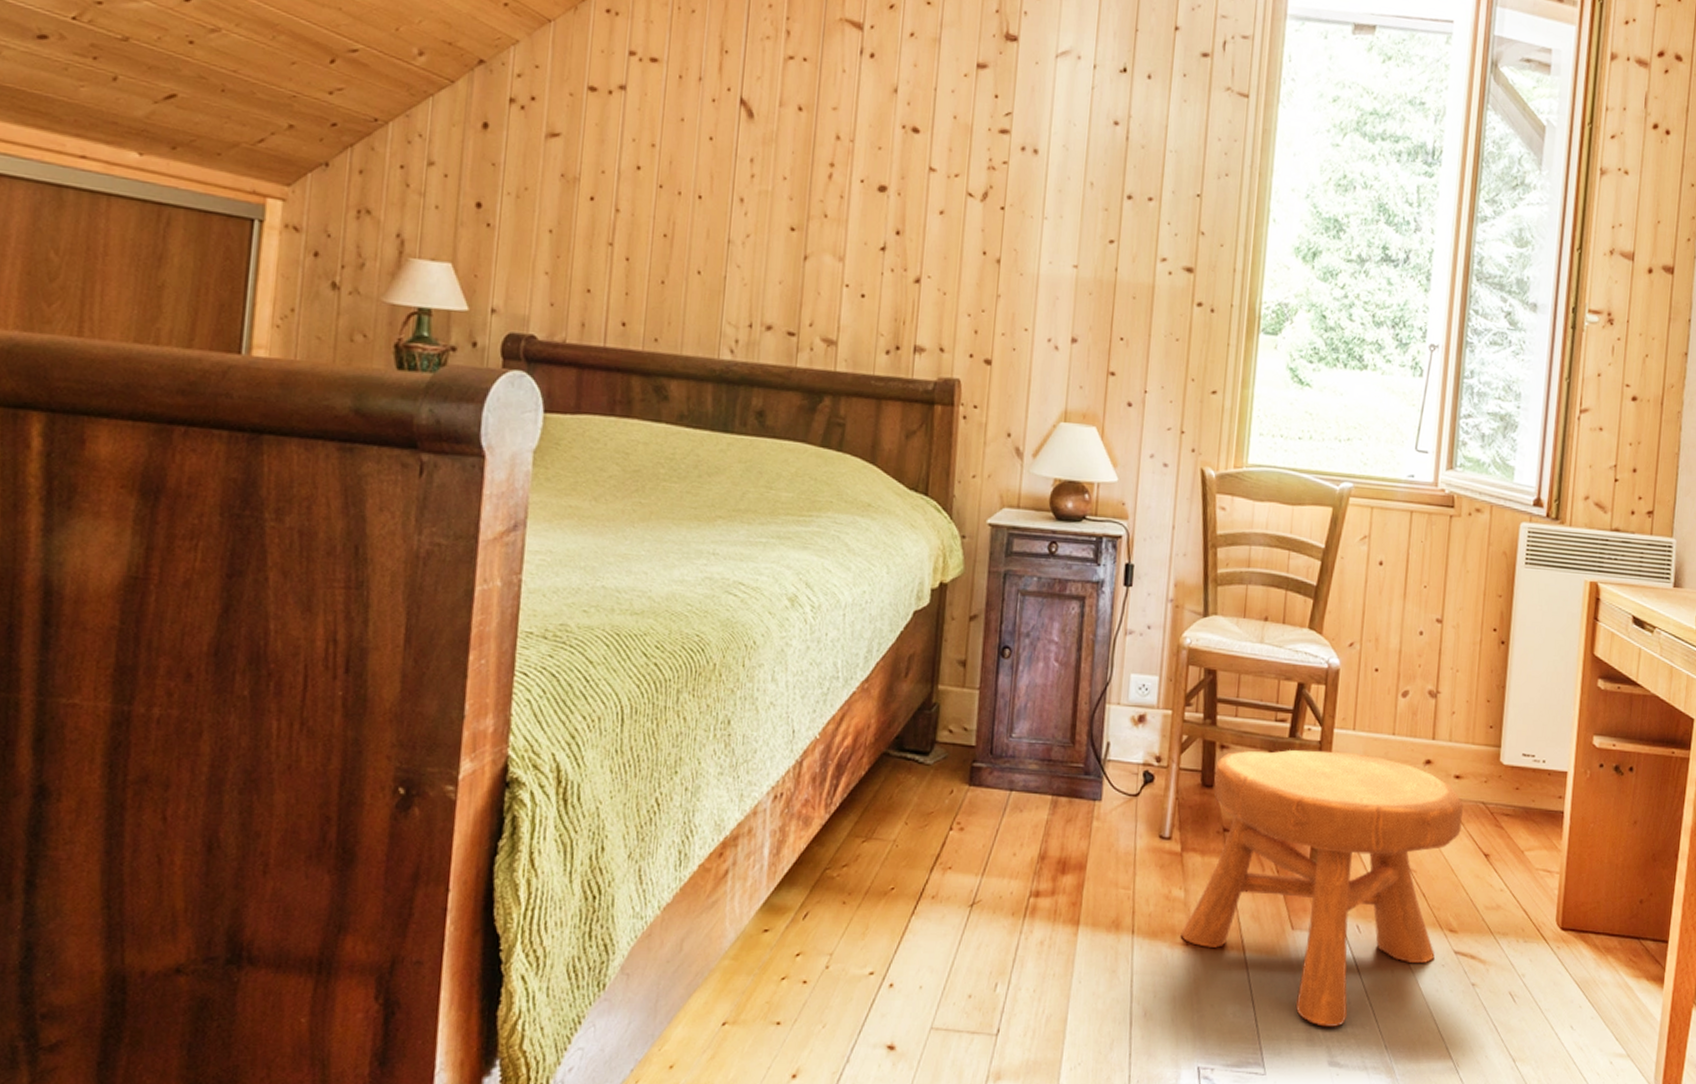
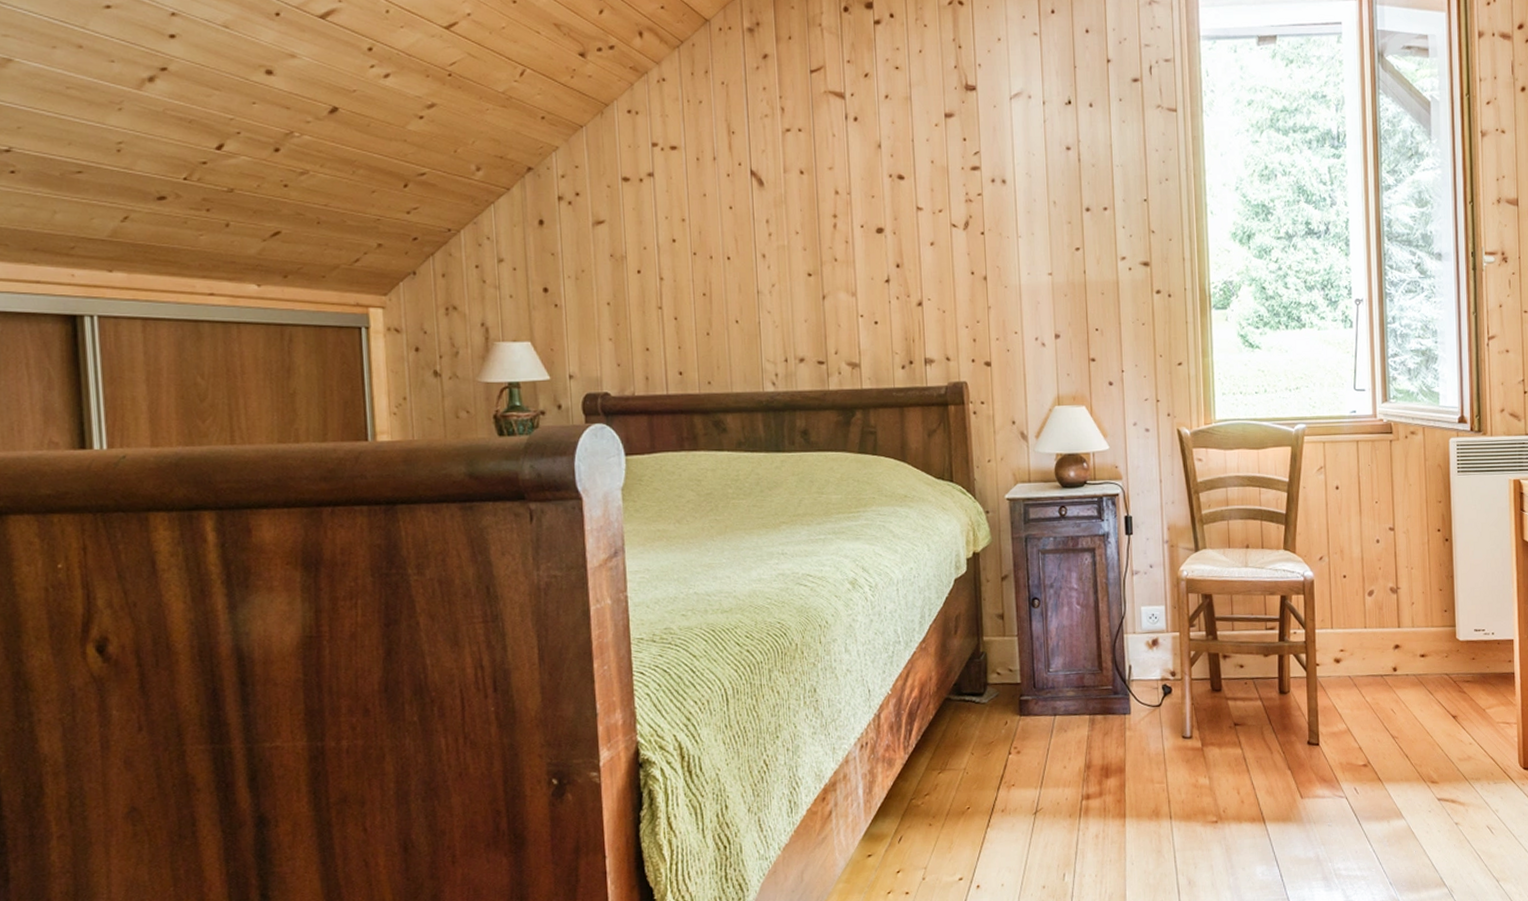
stool: present [1180,749,1463,1027] -> none [1210,647,1431,874]

